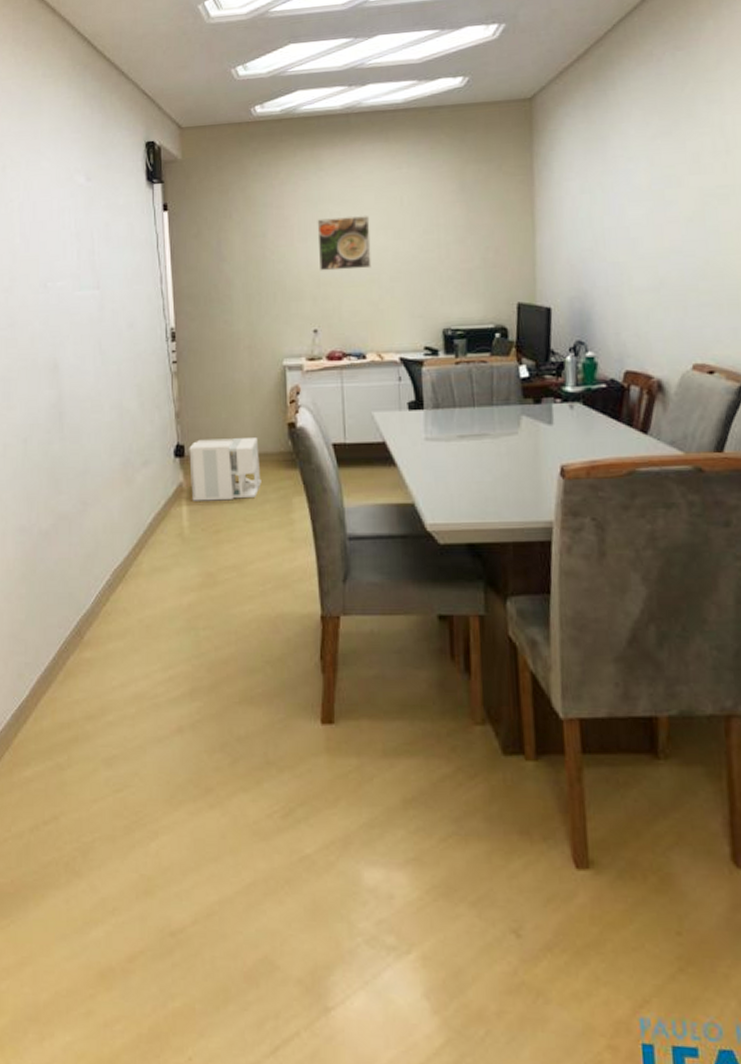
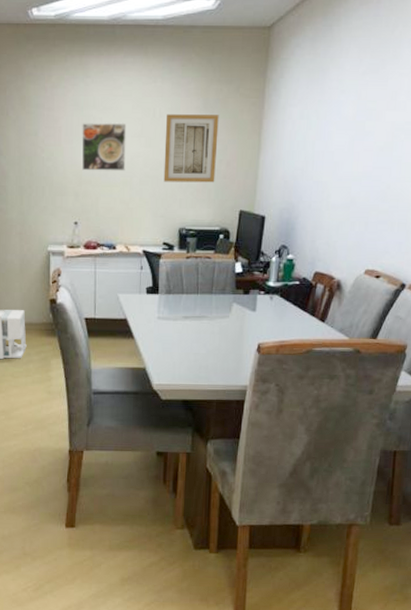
wall art: none [416,197,483,277] -> present [163,114,219,183]

